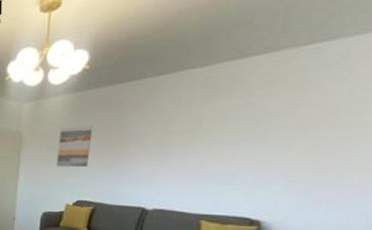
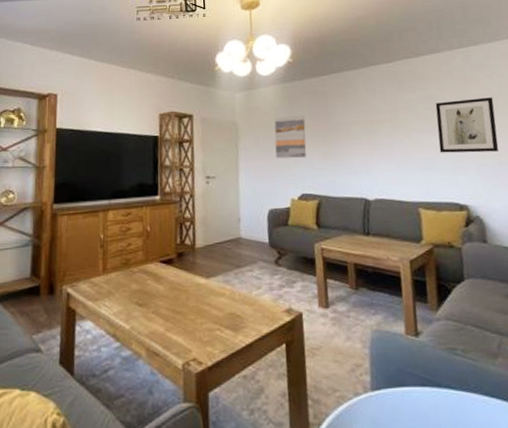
wall art: none [243,105,336,168] -> present [435,97,499,153]

